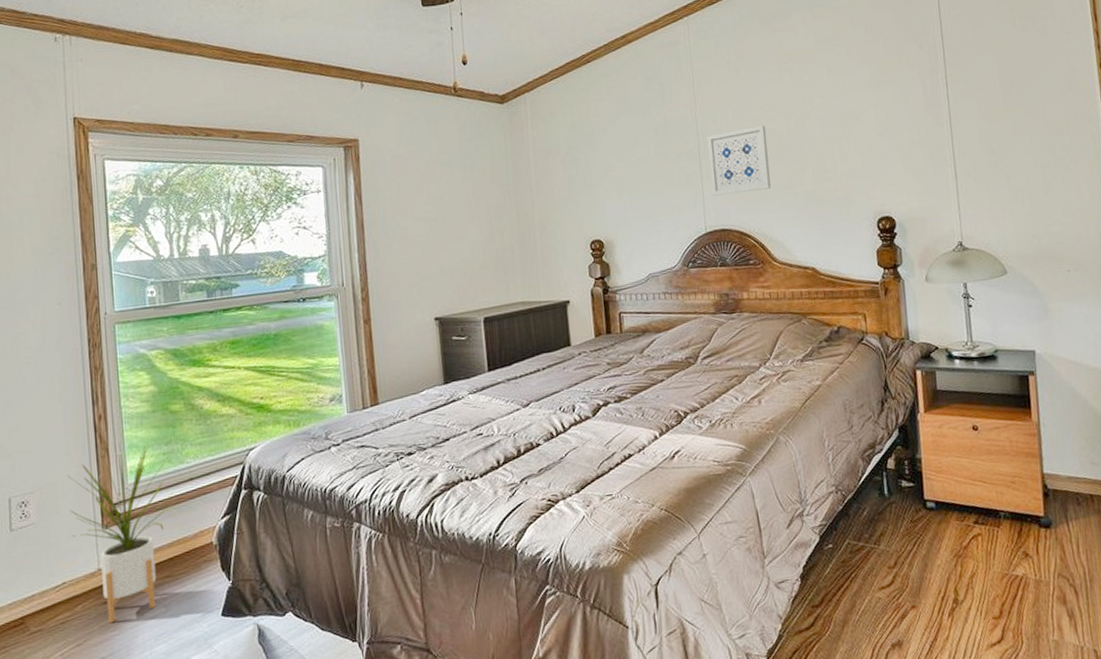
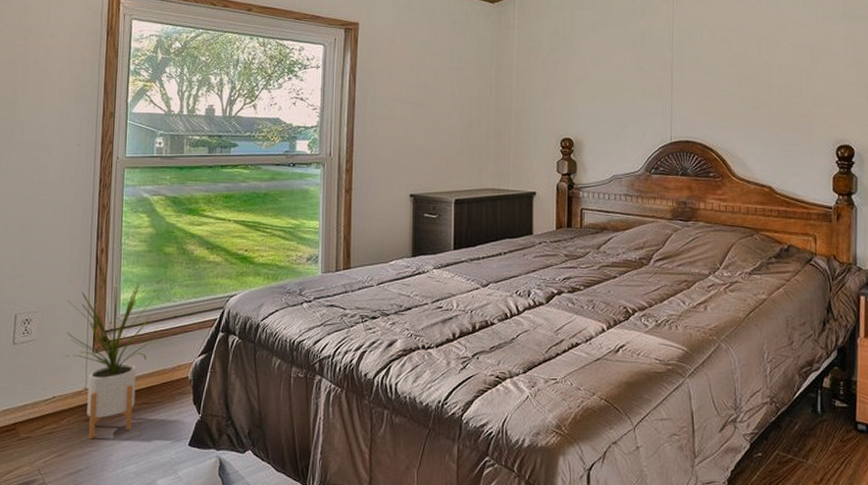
wall art: present [707,125,771,196] -> none [680,47,738,109]

